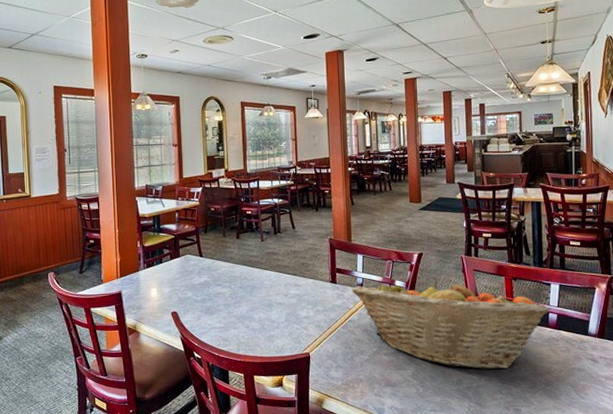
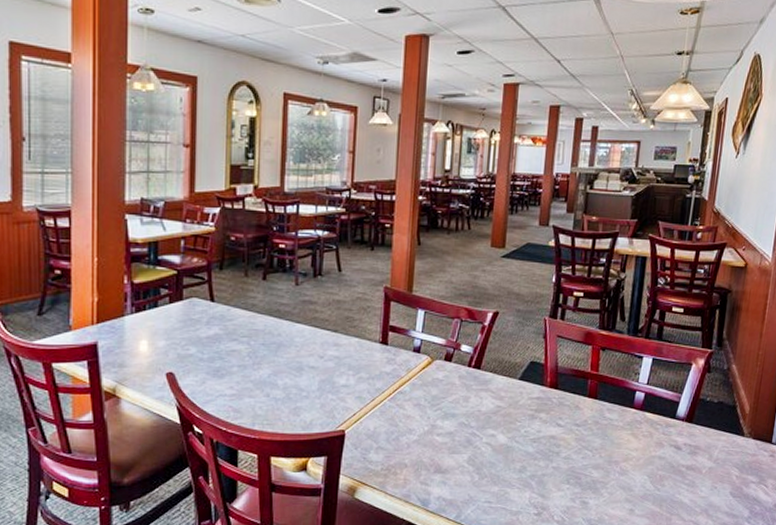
fruit basket: present [352,277,549,370] -> none [406,343,637,456]

